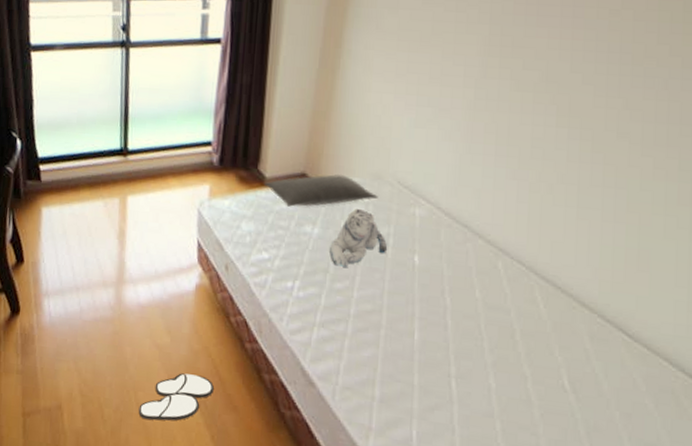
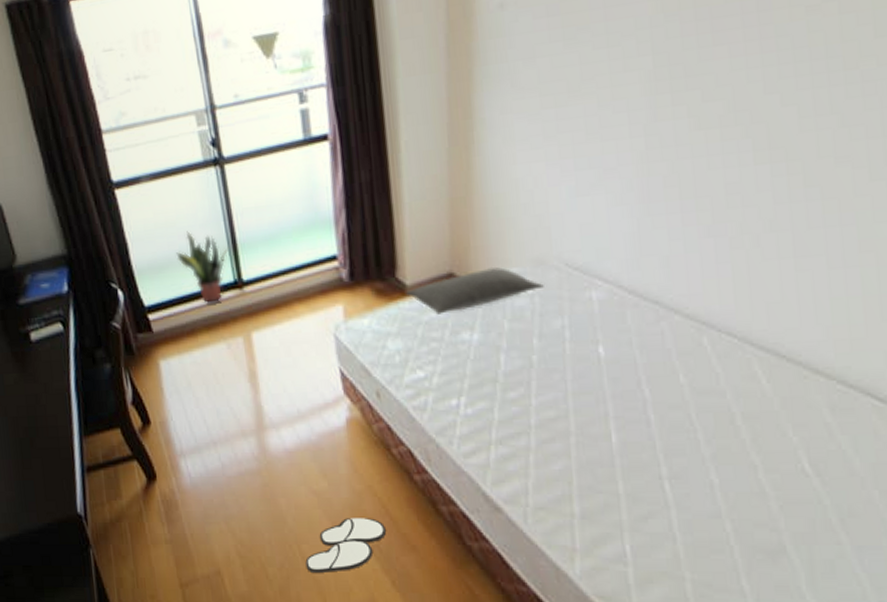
potted plant: none [74,98,121,164] -> present [176,231,229,302]
plush toy: present [330,208,387,268] -> none [495,302,563,374]

